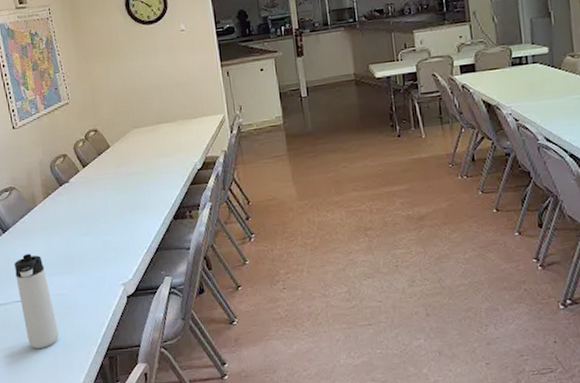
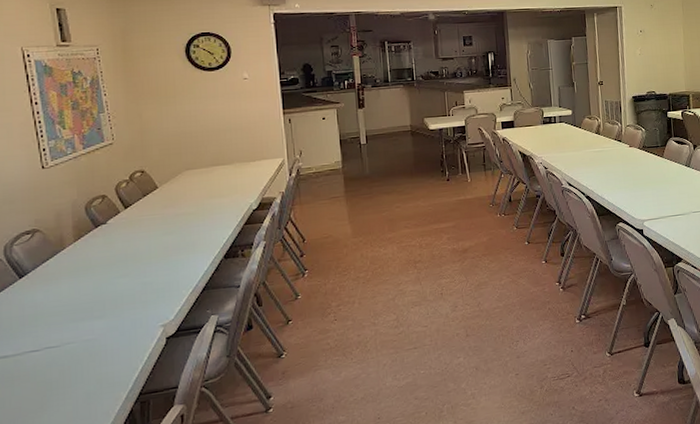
thermos bottle: present [14,253,59,349] -> none [31,299,81,401]

